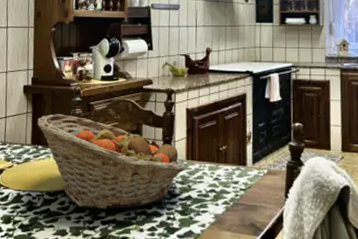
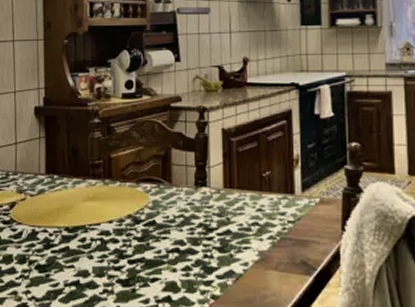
fruit basket: present [37,114,185,210] -> none [51,138,223,248]

